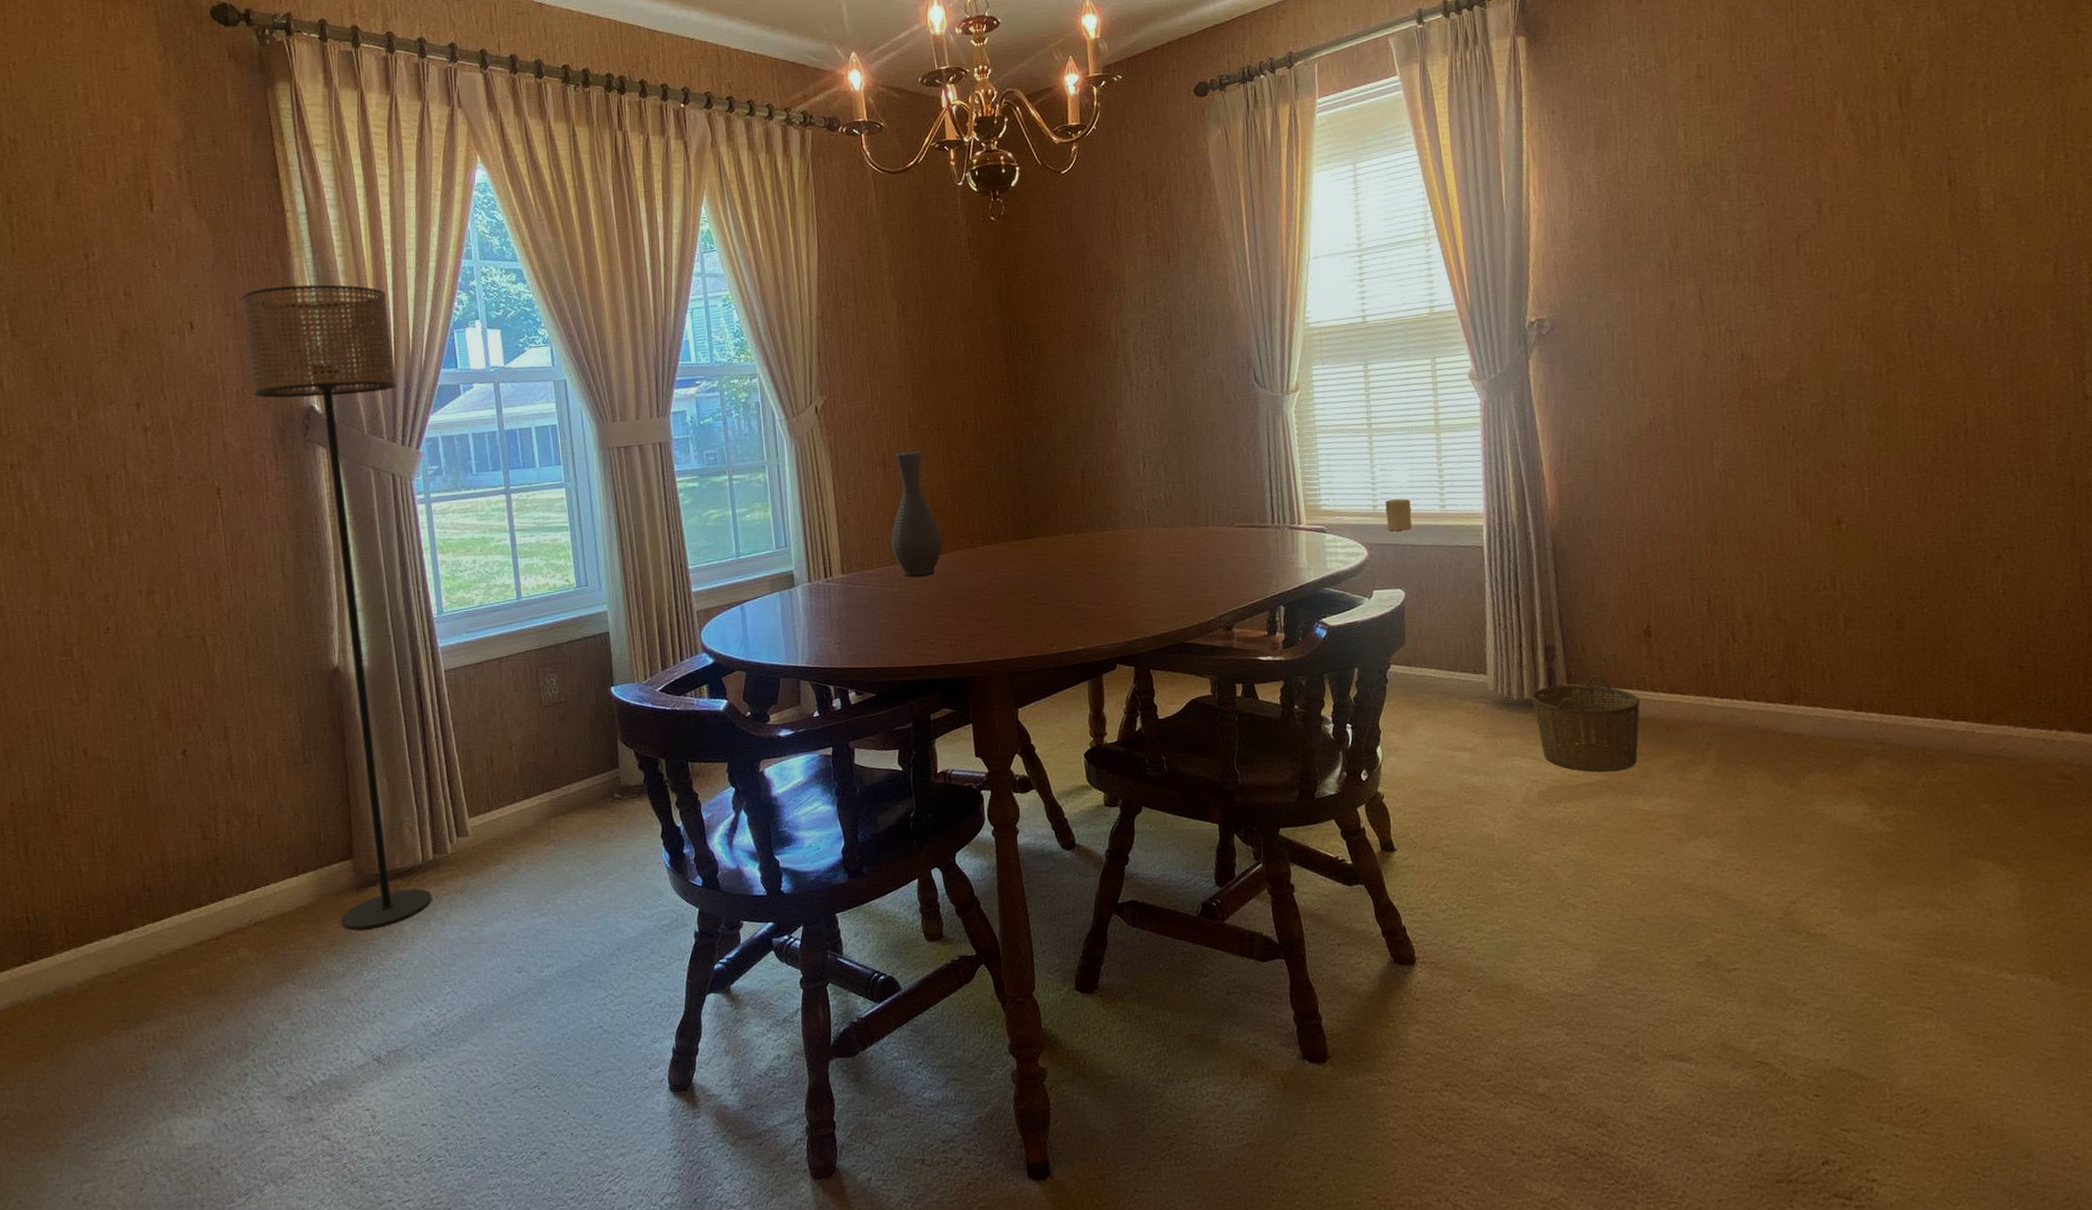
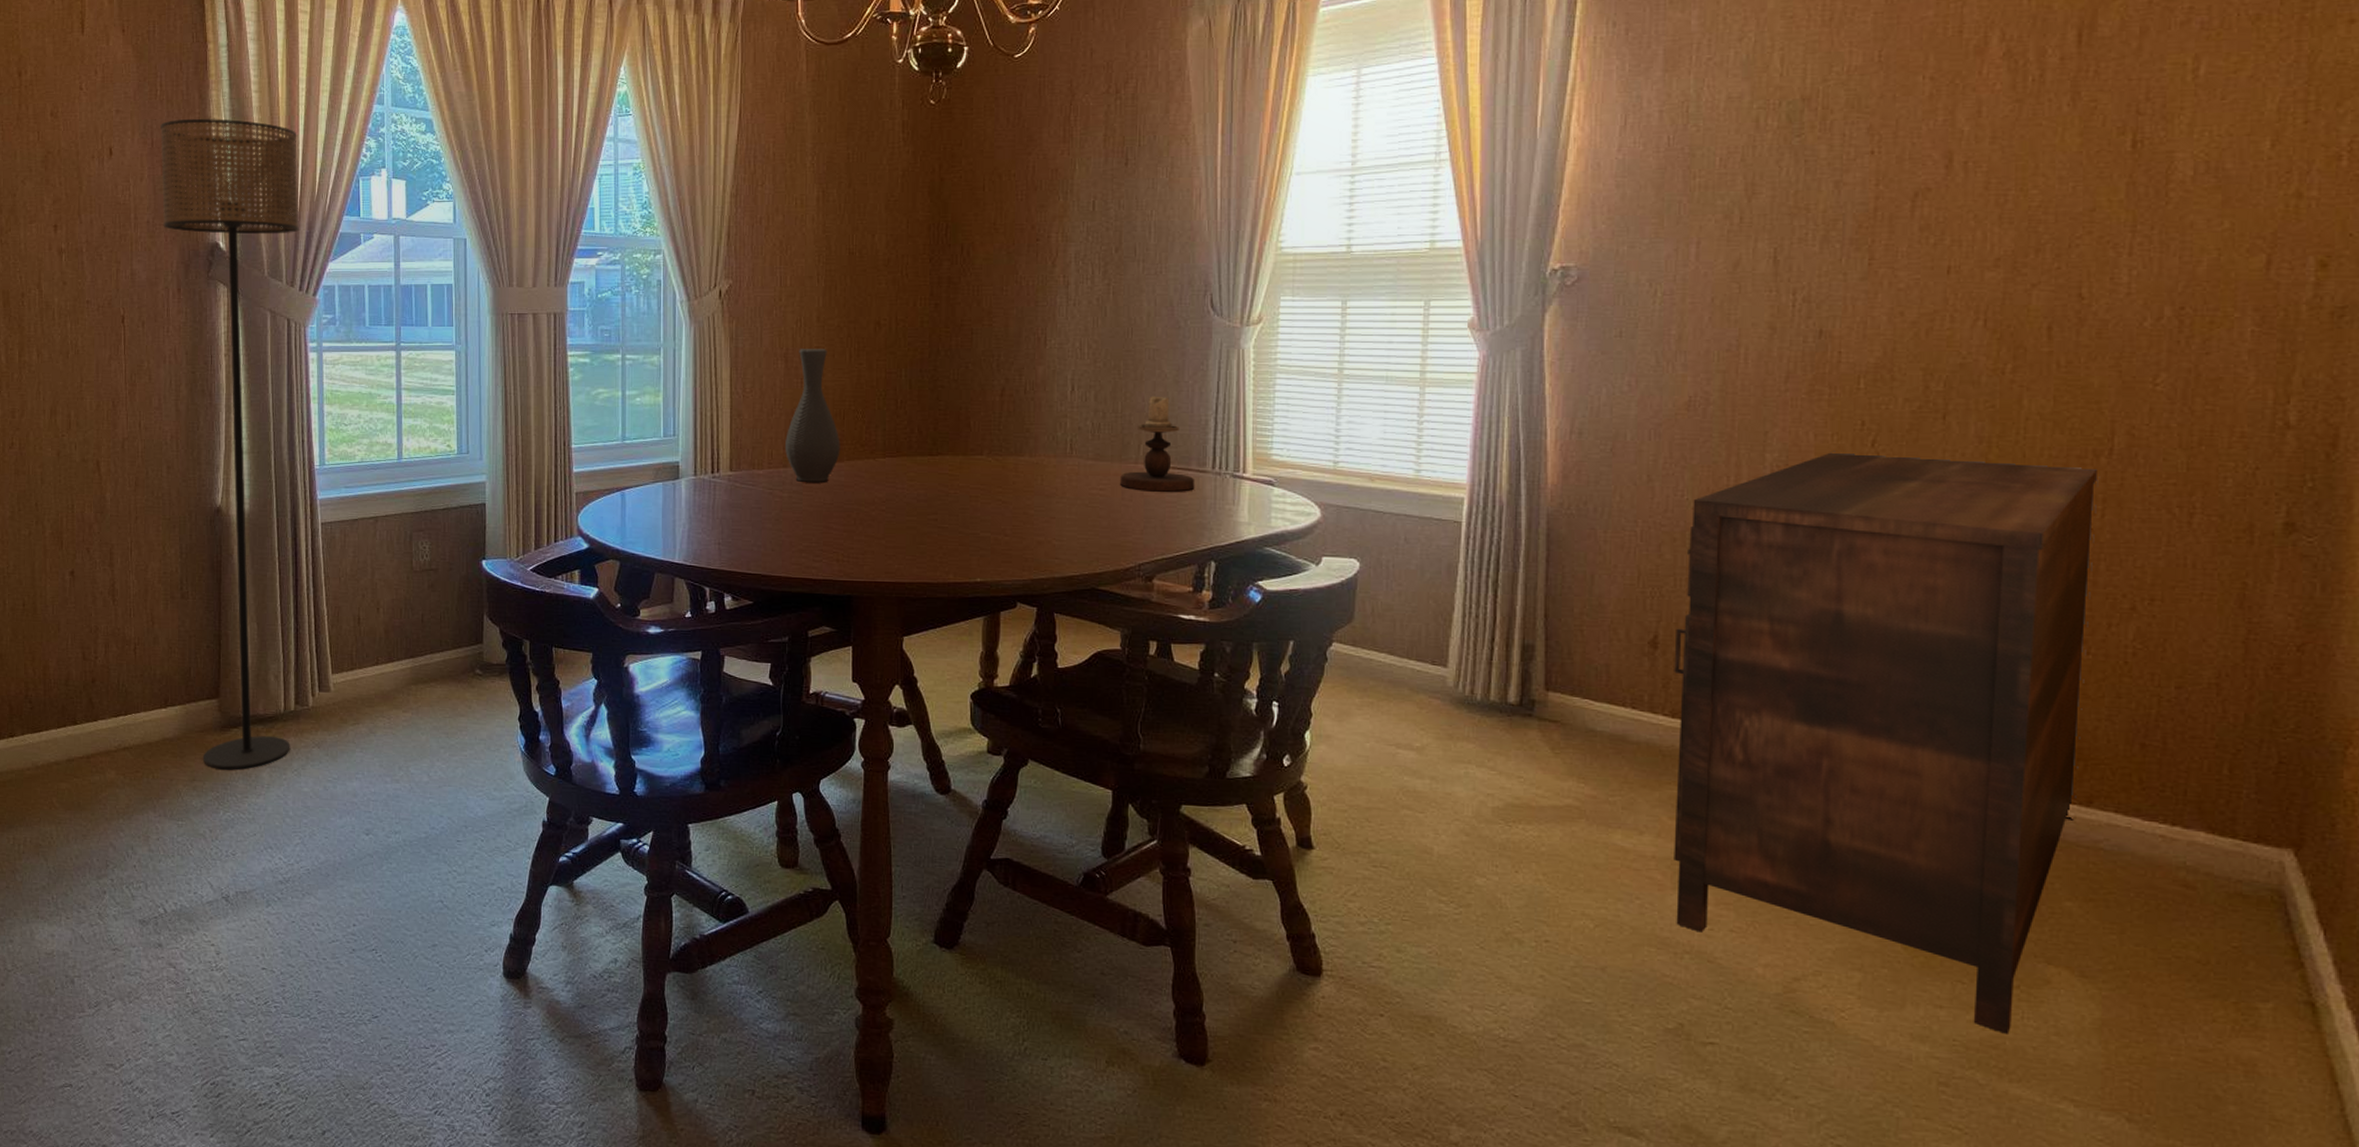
candlestick: none [1194,463,1260,551] -> present [1120,395,1195,493]
candle: present [1385,499,1412,532] -> none [1348,457,1379,495]
basket: present [1531,675,1640,772] -> none [1499,685,1633,798]
sideboard: none [1663,447,1980,922] -> present [1674,451,2100,1034]

